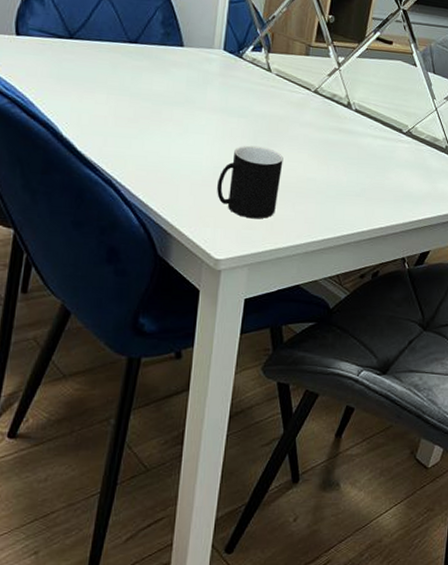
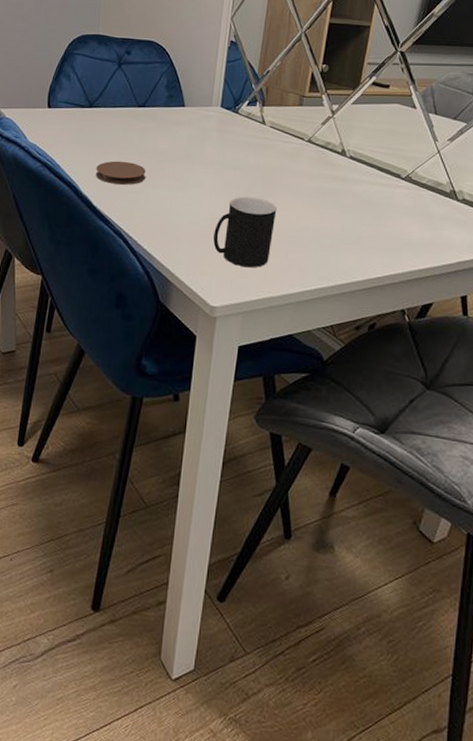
coaster: none [79,101,140,129] -> present [95,160,146,185]

